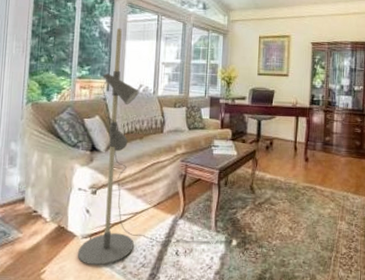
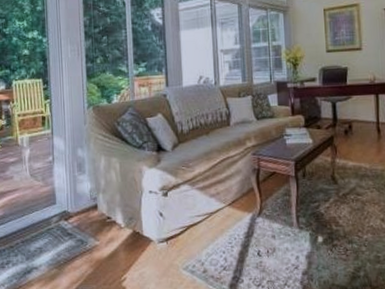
floor lamp: present [77,28,233,266] -> none [155,18,319,271]

